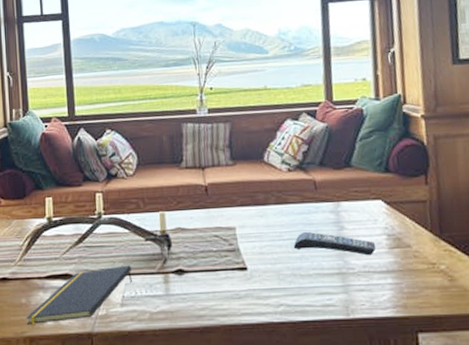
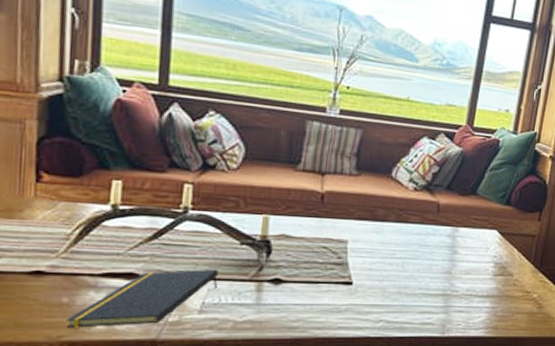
remote control: present [293,231,376,256] -> none [404,252,483,281]

